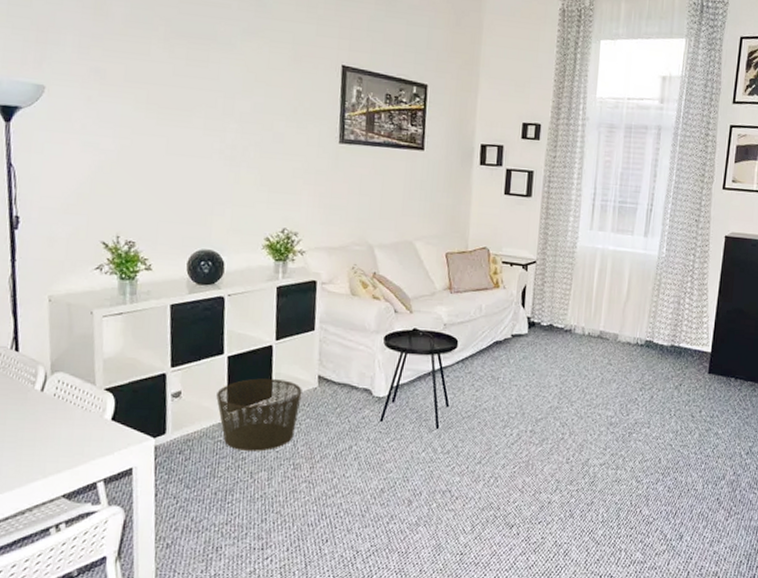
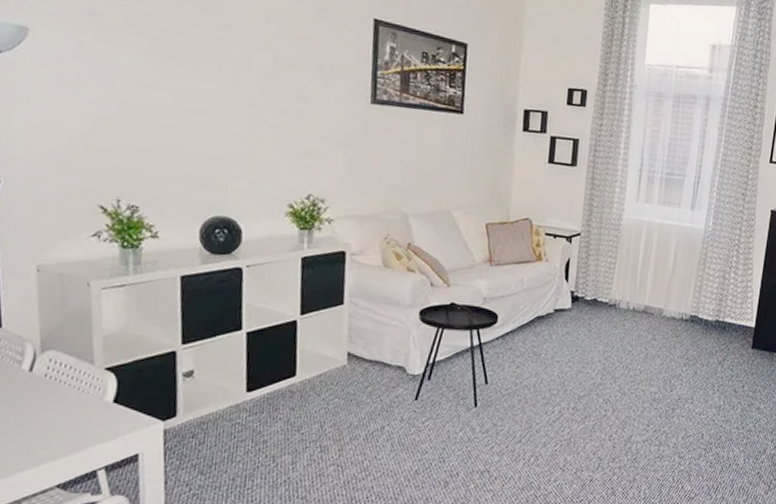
basket: present [216,378,302,451] -> none [234,356,330,434]

